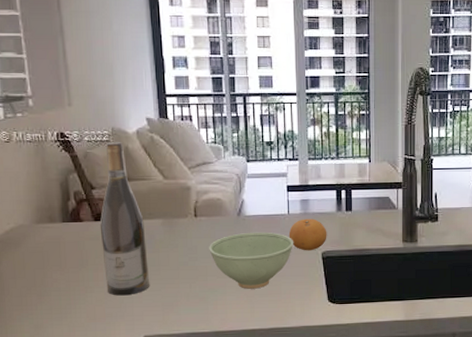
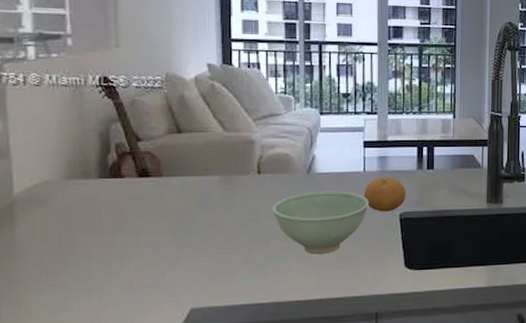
wine bottle: present [99,142,150,296] -> none [144,89,202,263]

